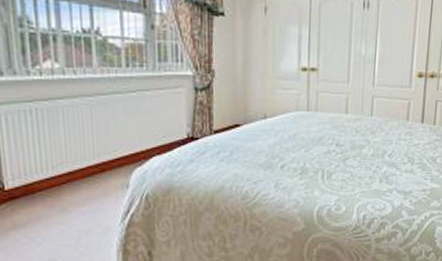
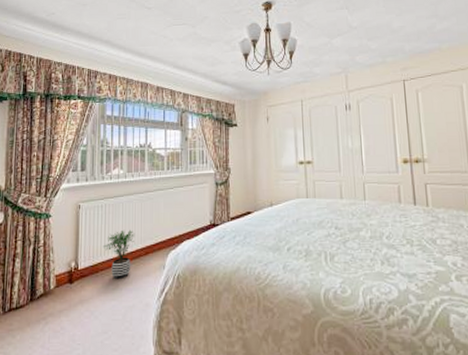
potted plant: none [38,141,84,201] -> present [103,229,134,280]

